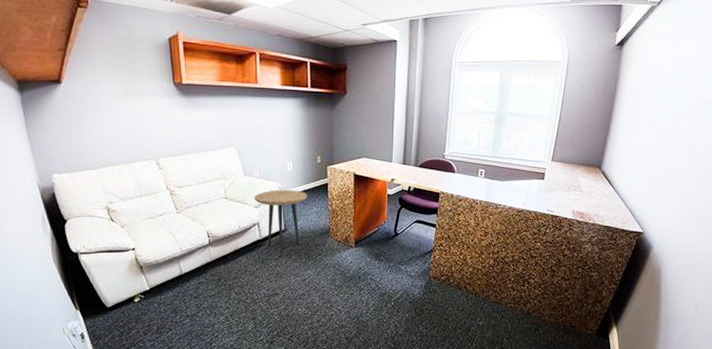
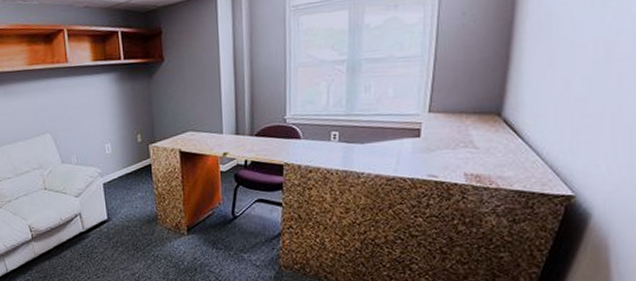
side table: present [254,190,307,257] -> none [73,174,130,250]

